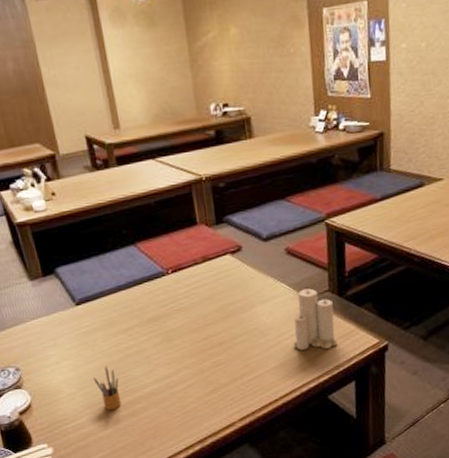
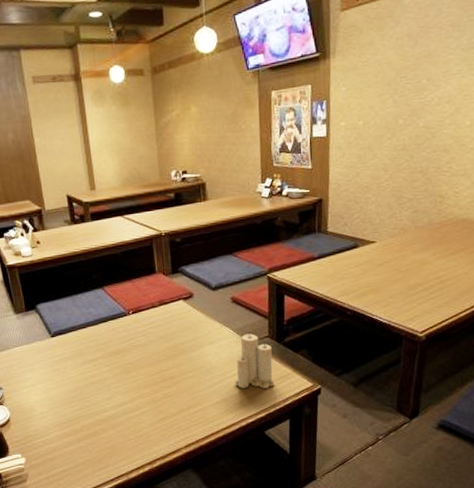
pencil box: present [94,366,122,411] -> none [62,390,84,430]

